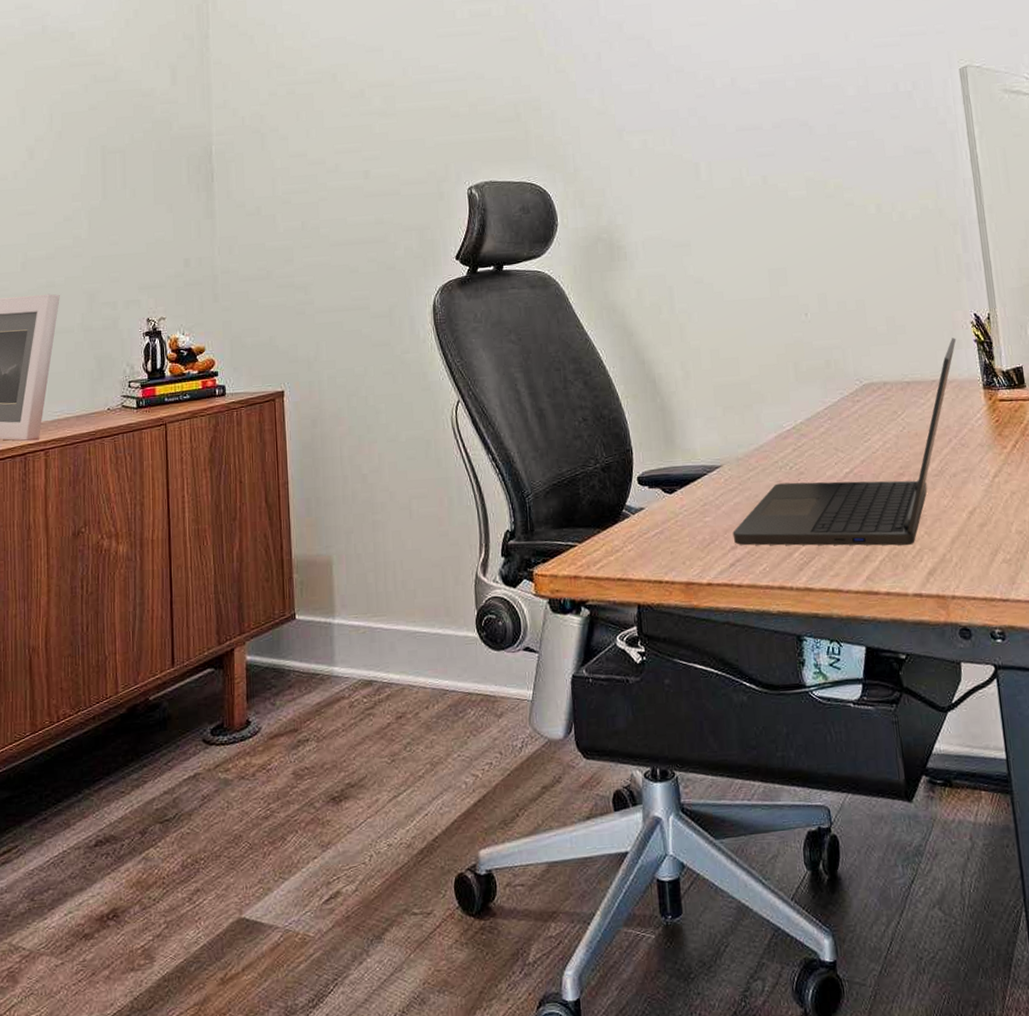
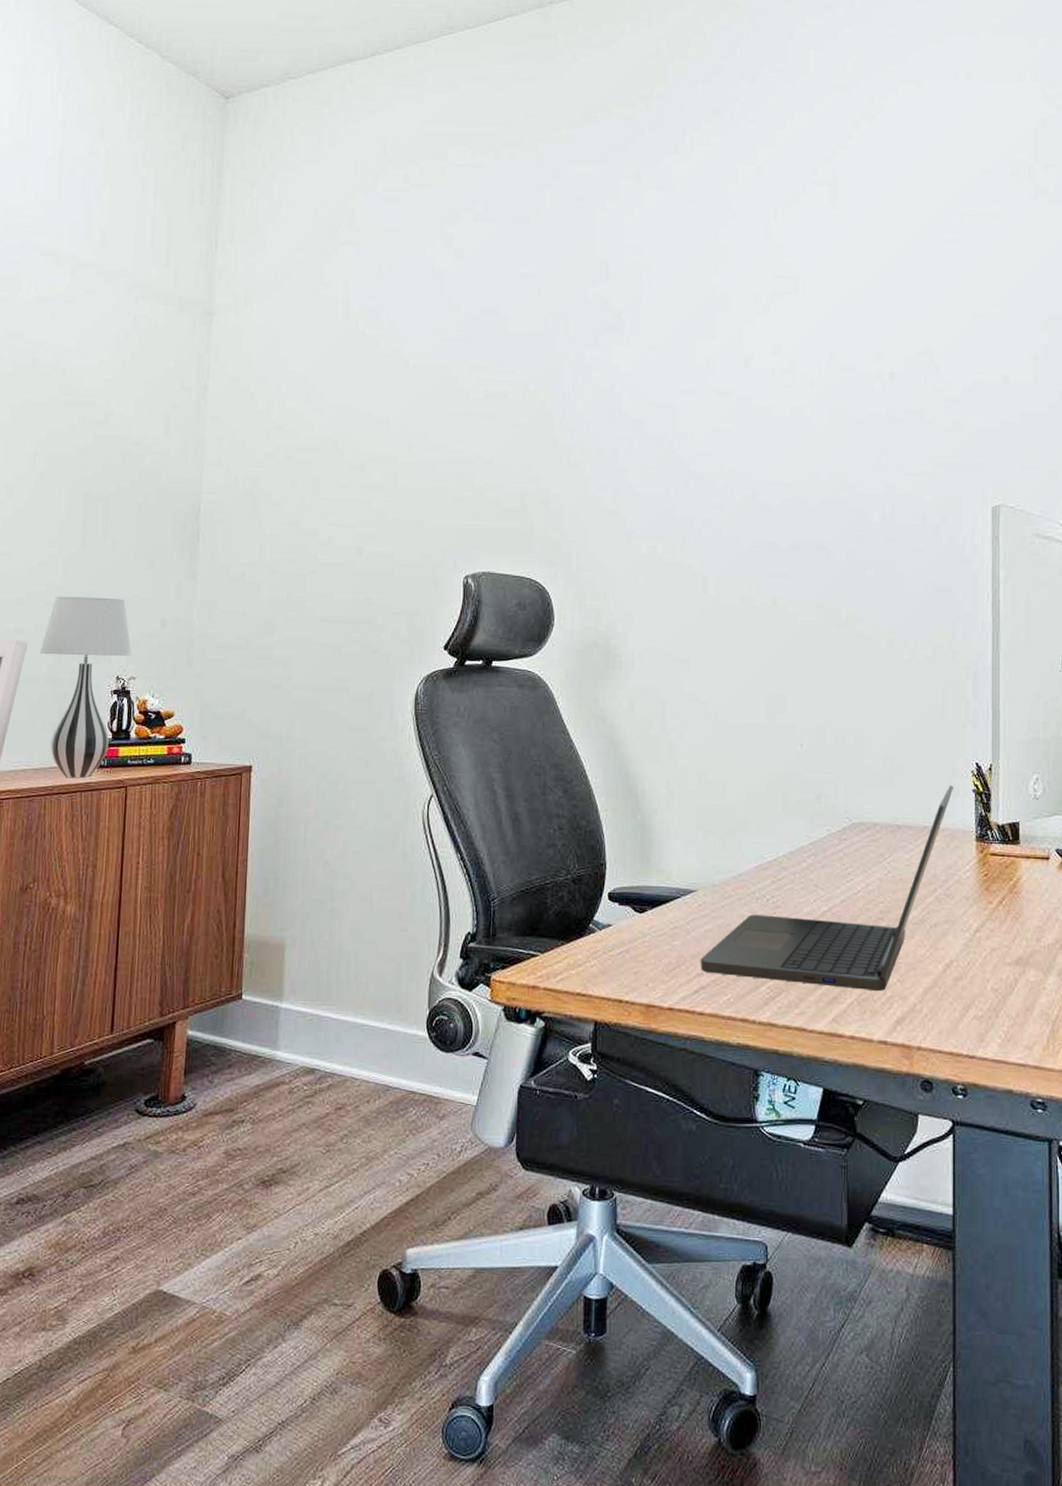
table lamp: none [72,244,160,422] -> present [39,596,132,779]

